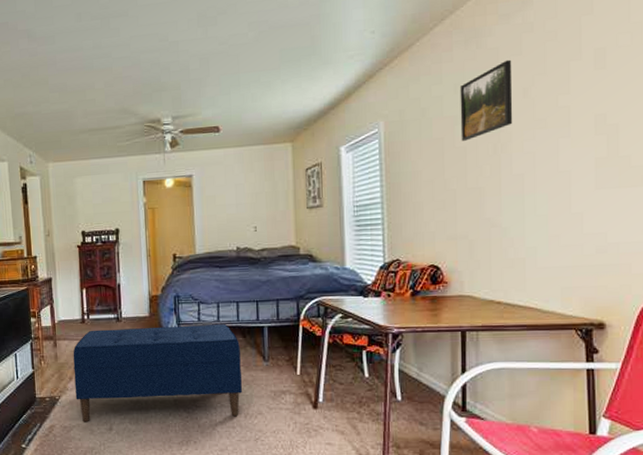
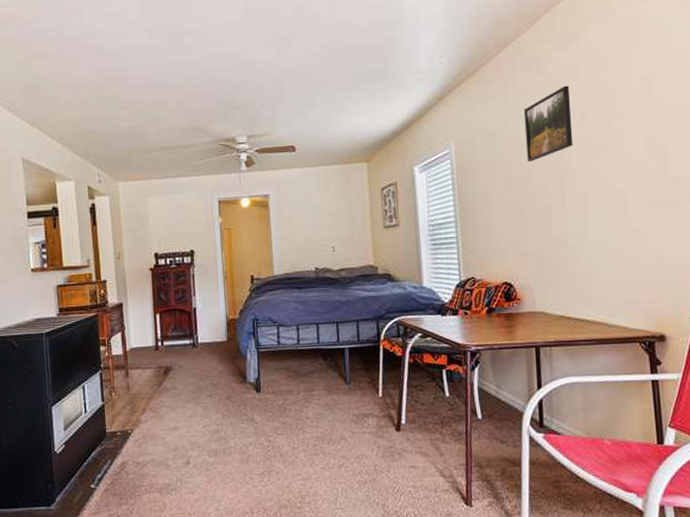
bench: present [73,324,242,422] -> none [146,347,324,457]

